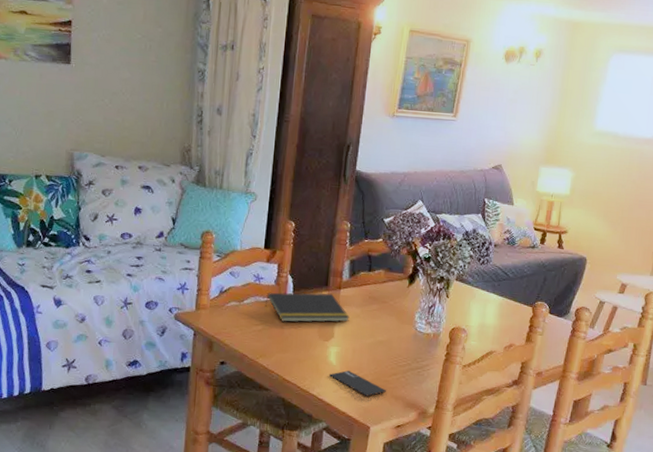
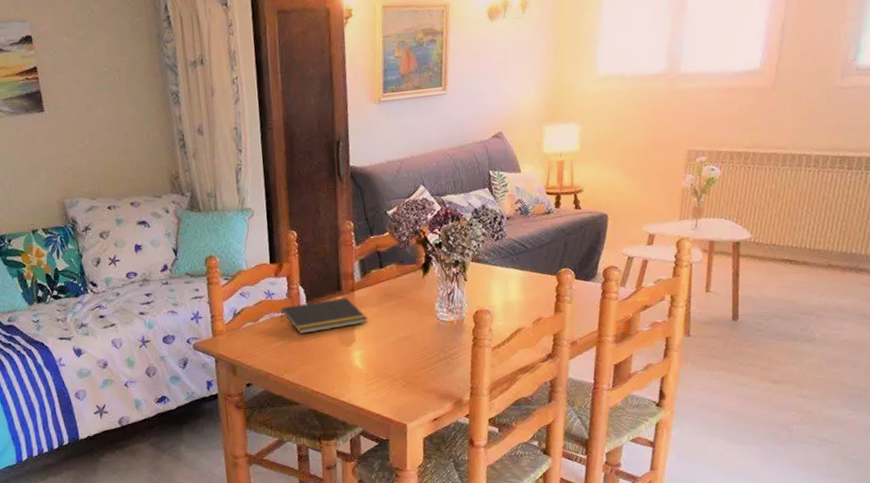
smartphone: present [329,371,386,397] -> none [357,372,417,395]

